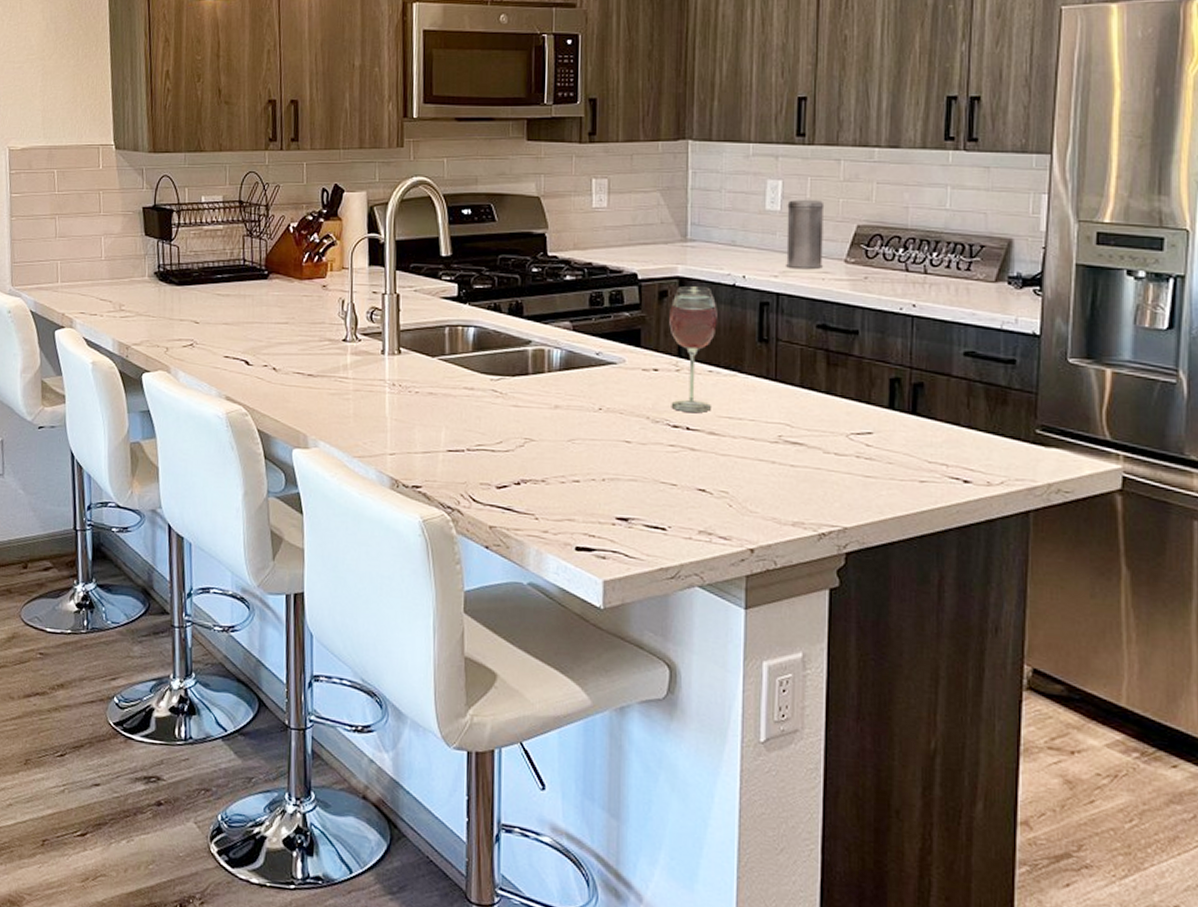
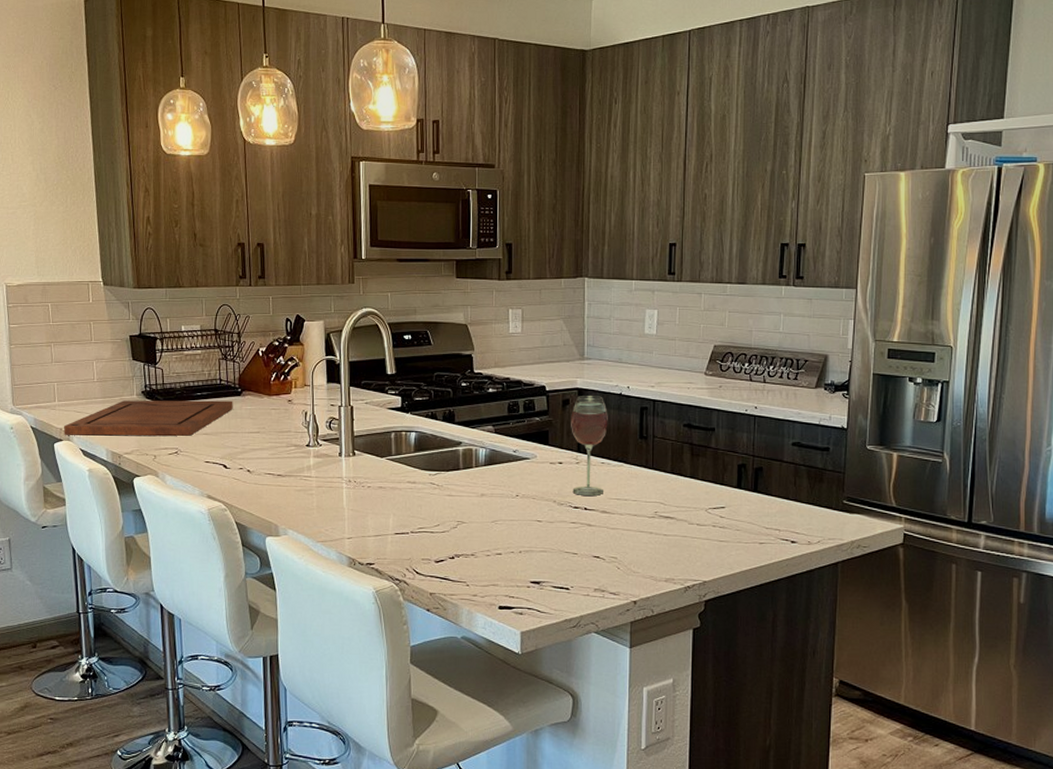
cutting board: none [66,282,259,326] -> present [64,400,233,436]
canister: present [786,199,825,270] -> none [660,325,690,381]

